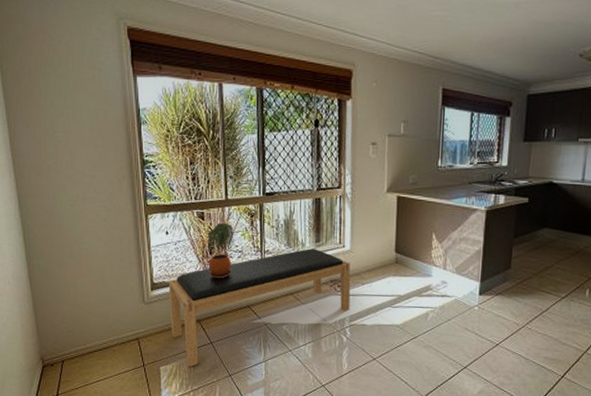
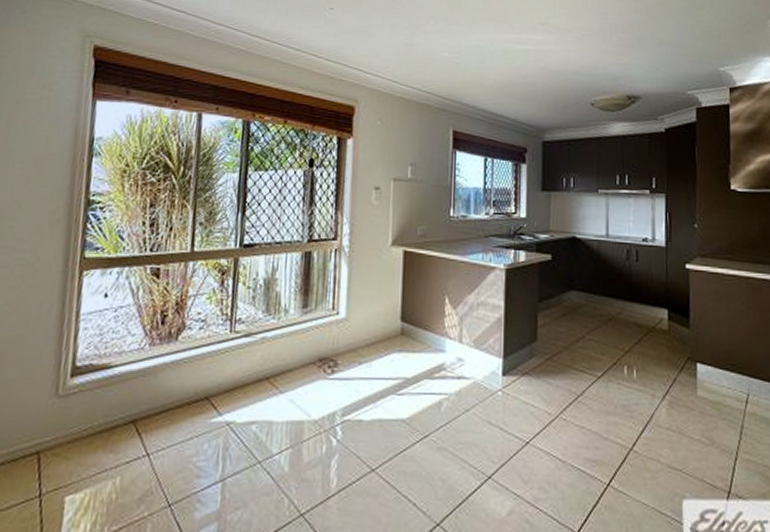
bench: present [168,248,351,367] -> none [90,316,345,495]
potted plant: present [207,222,235,279] -> none [157,282,198,359]

